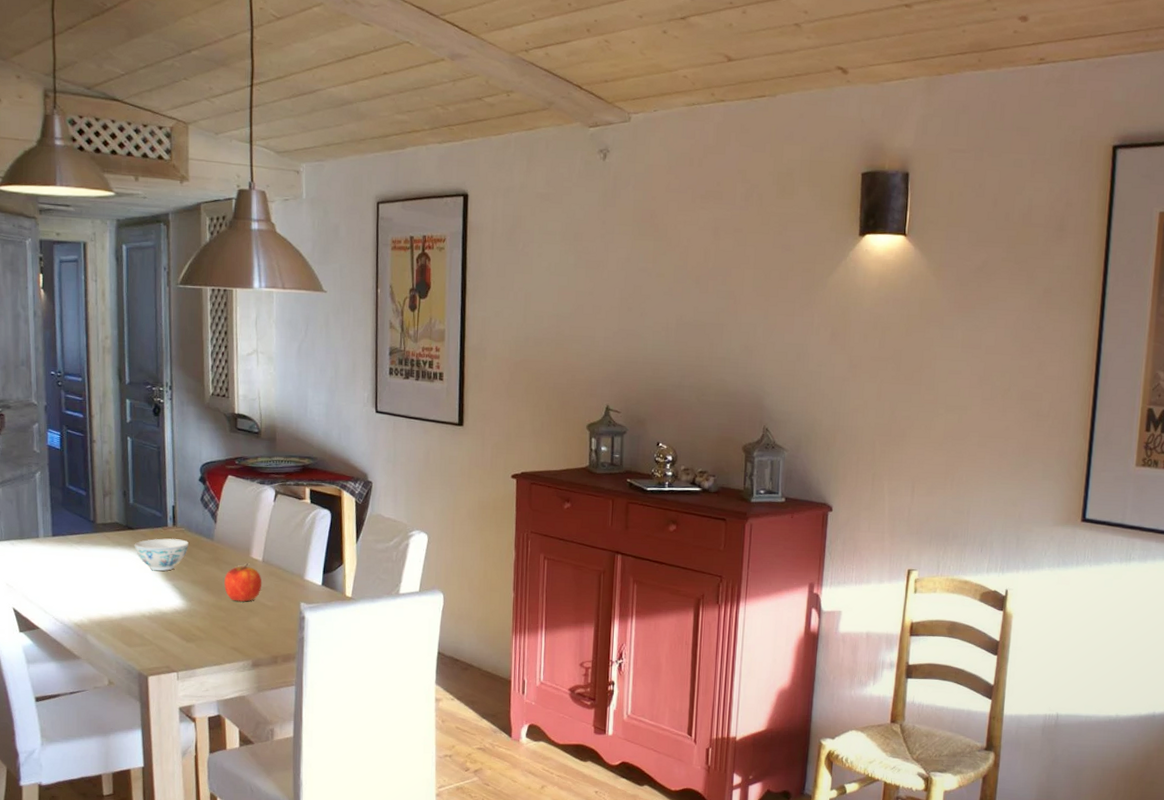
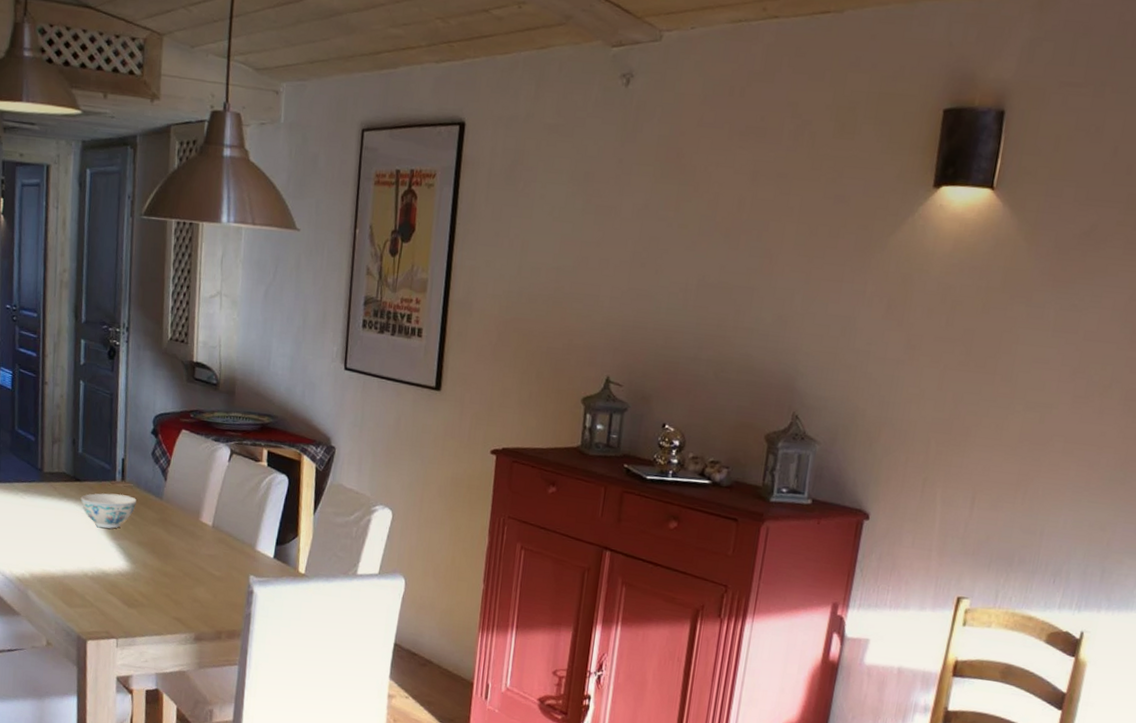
apple: present [224,563,262,602] -> none [170,527,211,569]

